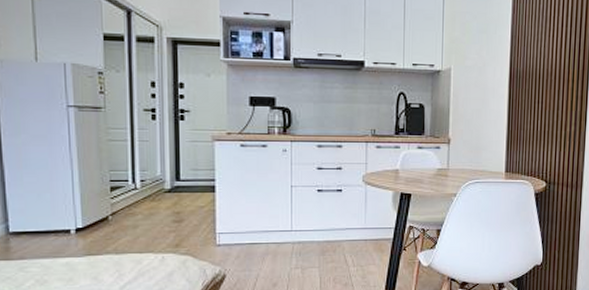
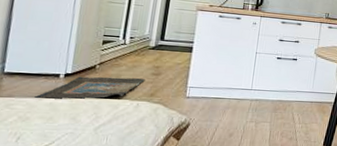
rug: none [46,227,166,261] -> present [33,76,145,101]

